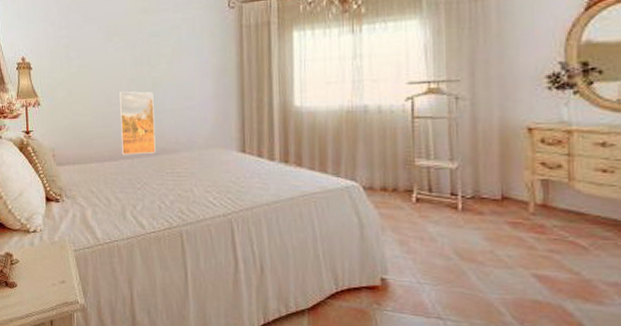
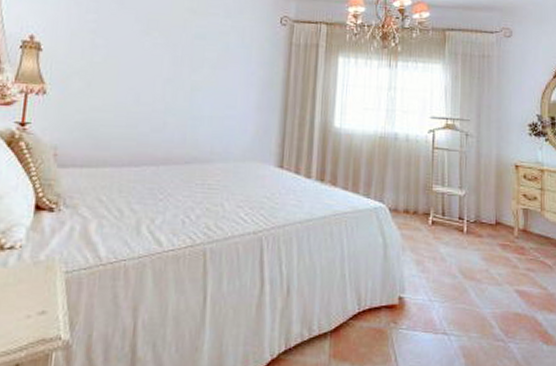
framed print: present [118,91,156,156] -> none [144,90,191,162]

